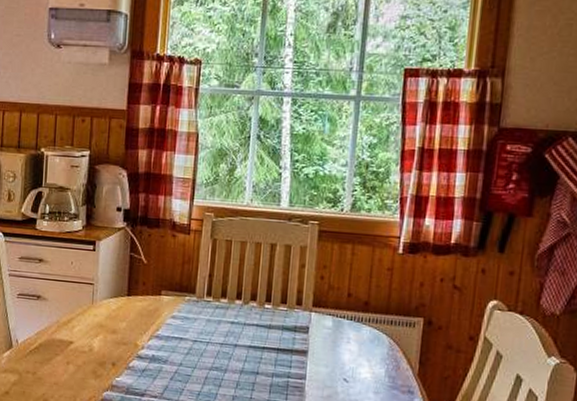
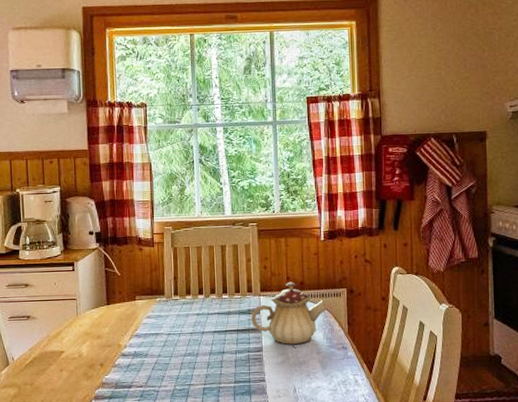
teapot: none [295,299,394,378] -> present [250,281,327,344]

